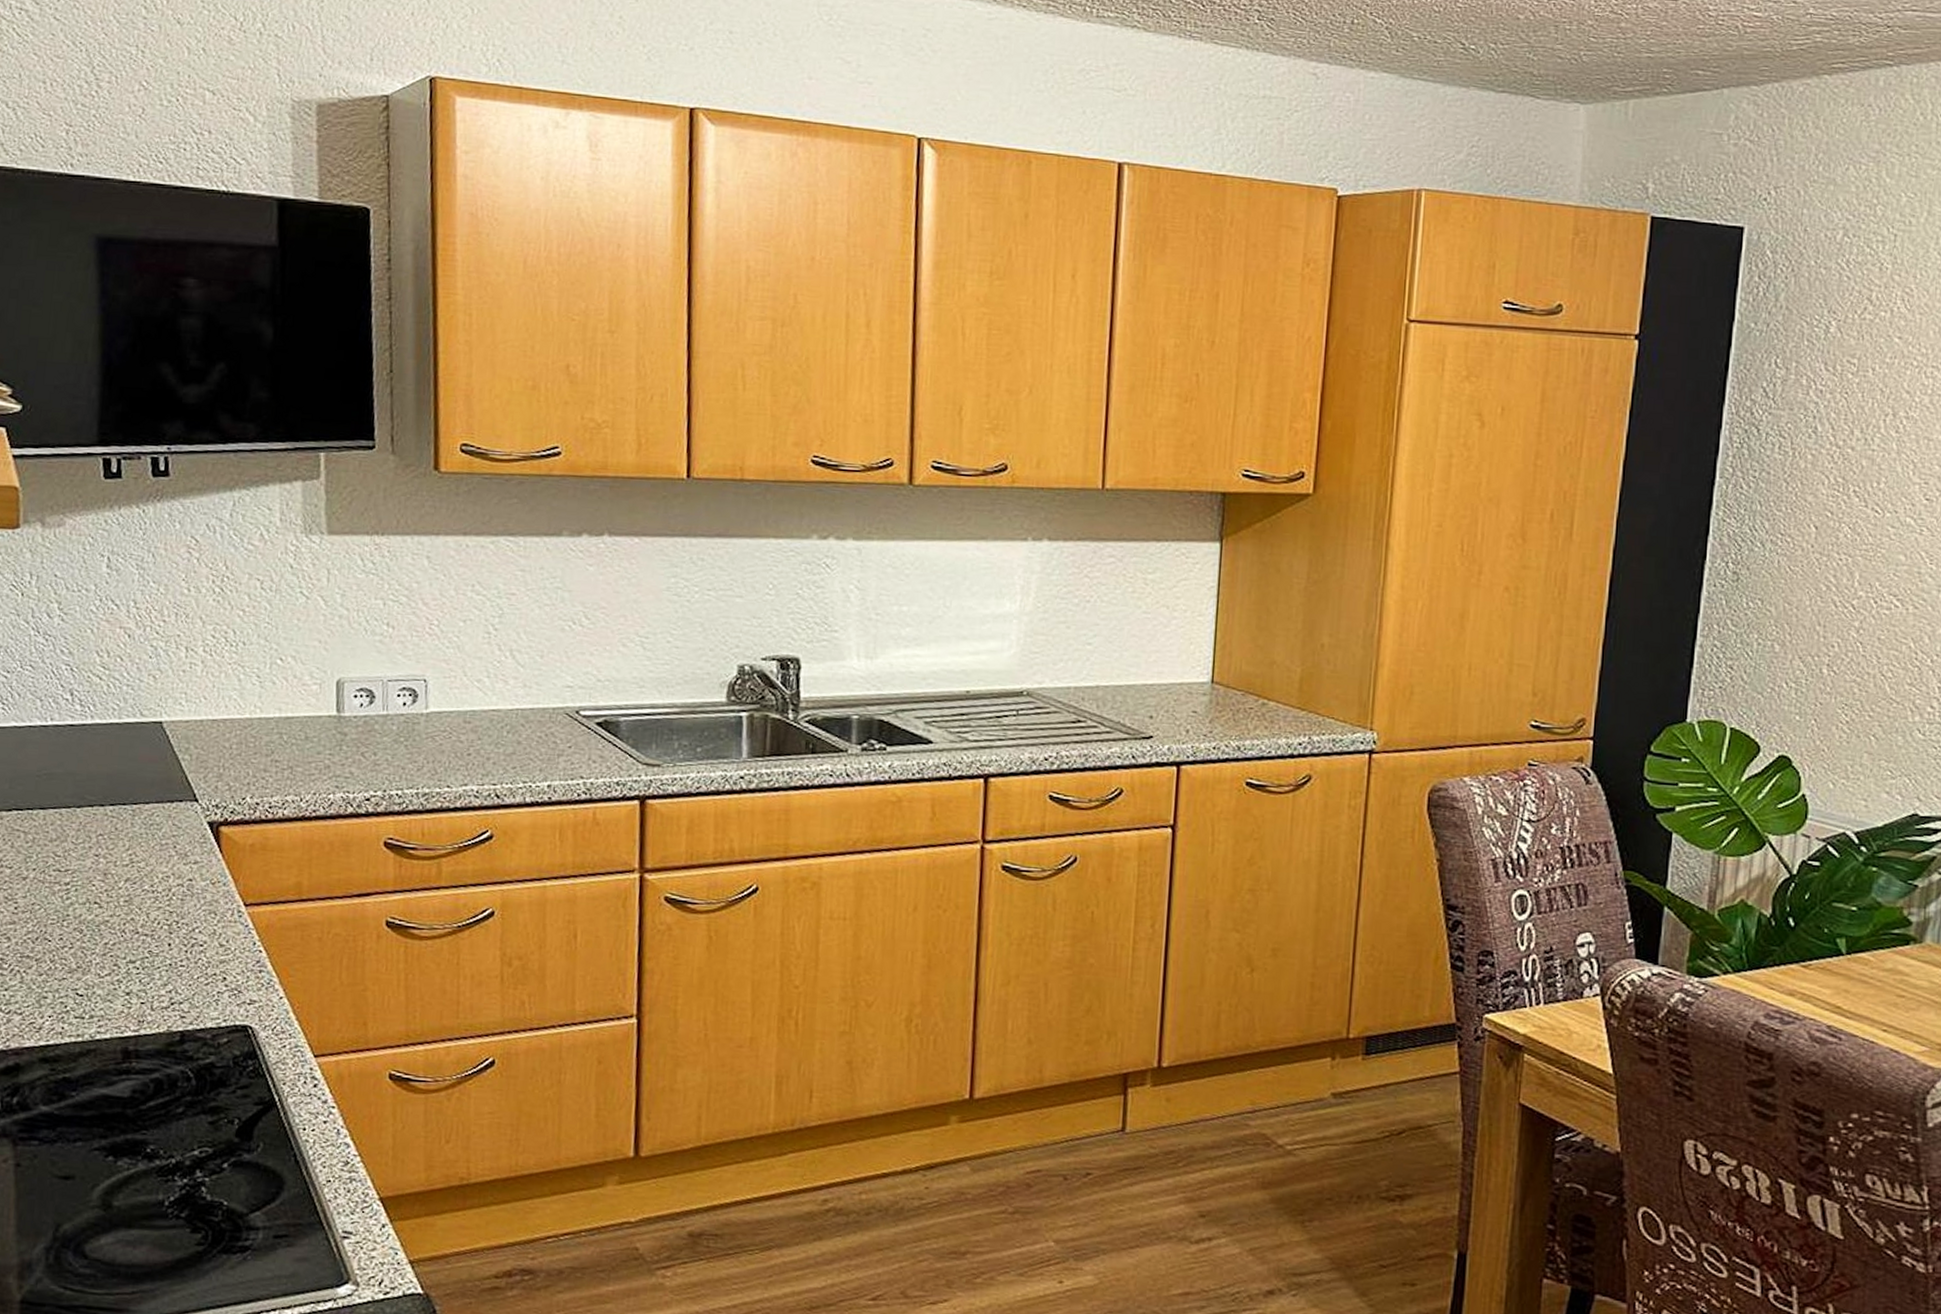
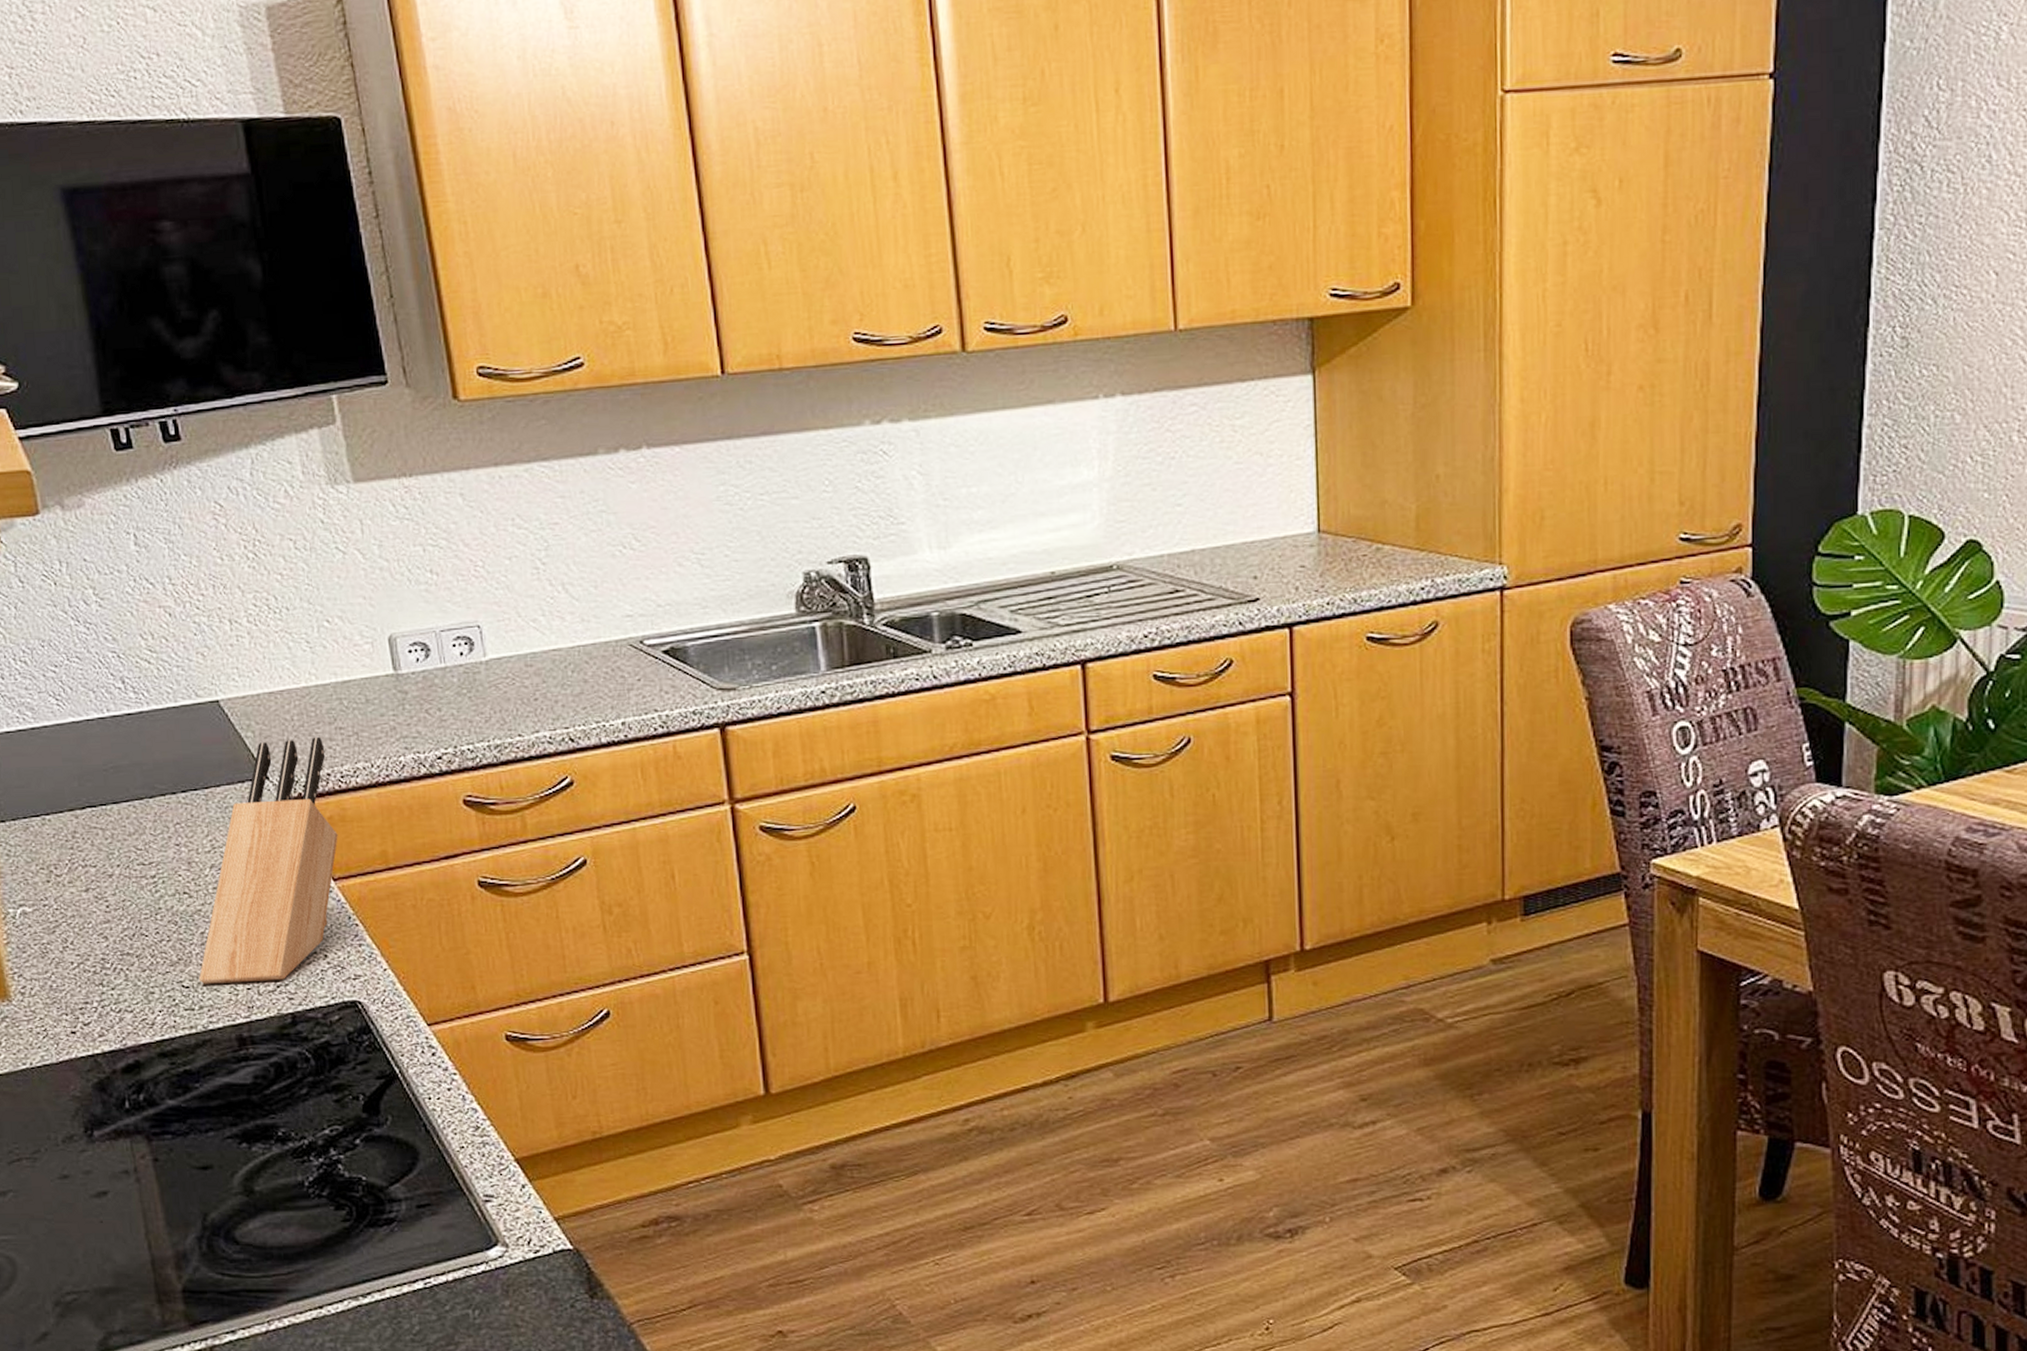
knife block: none [94,766,258,999] -> present [198,736,338,985]

